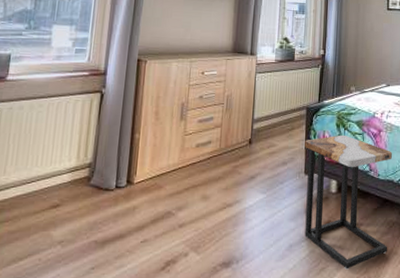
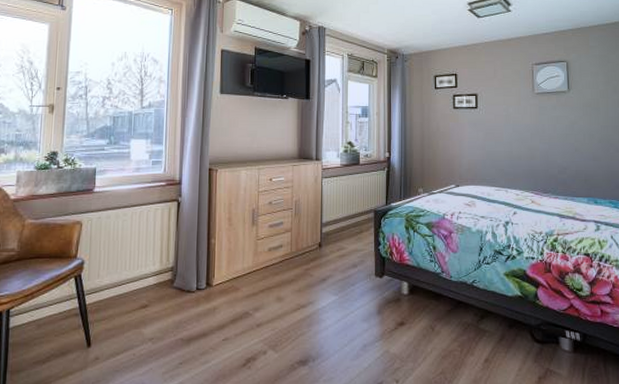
side table: present [305,134,392,270] -> none [374,237,464,370]

